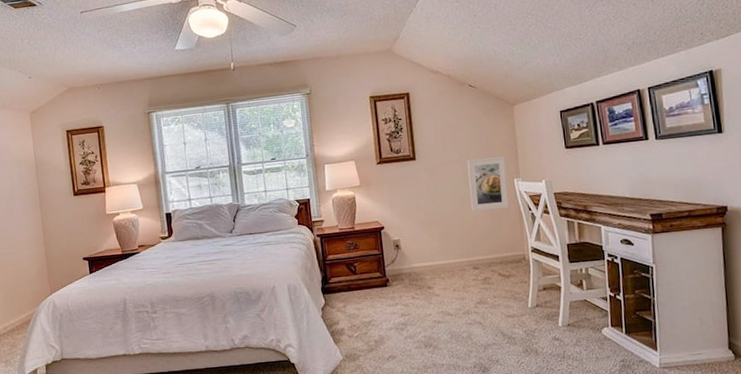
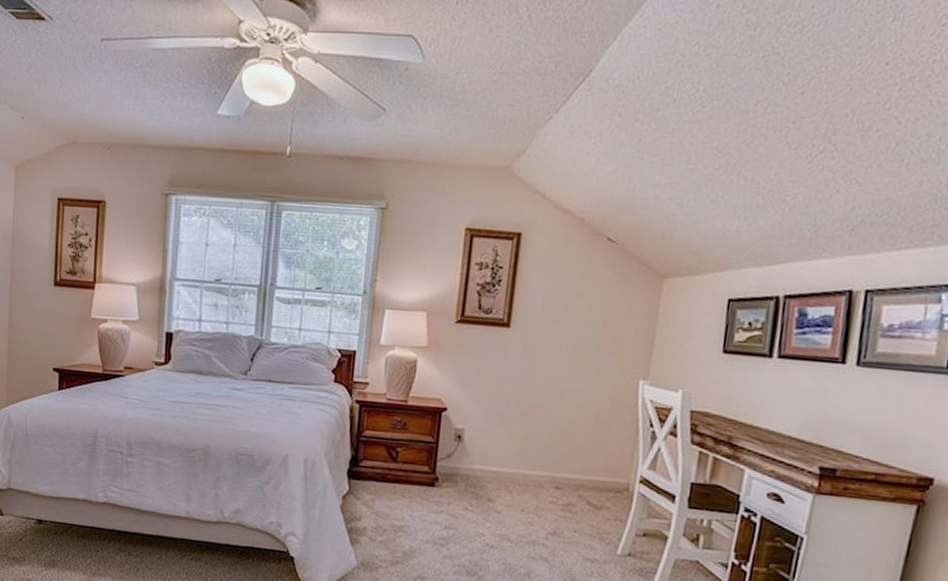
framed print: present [467,156,510,212] -> none [570,341,634,418]

